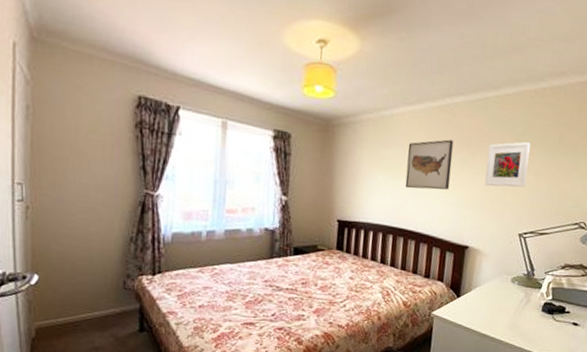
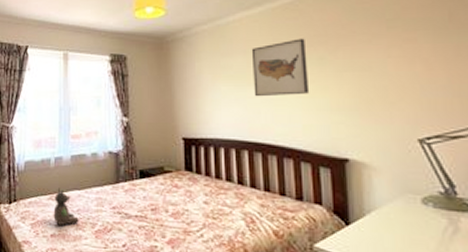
stuffed bear: none [202,261,230,297] -> present [53,188,79,225]
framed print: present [484,142,531,188] -> none [351,28,413,85]

